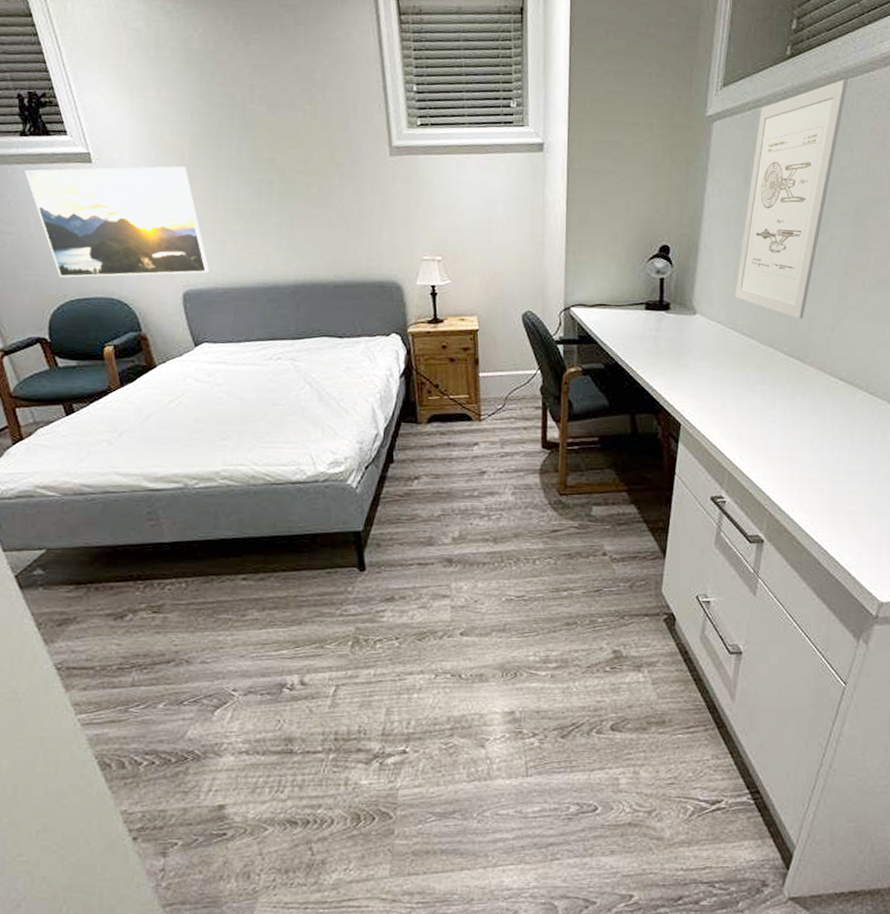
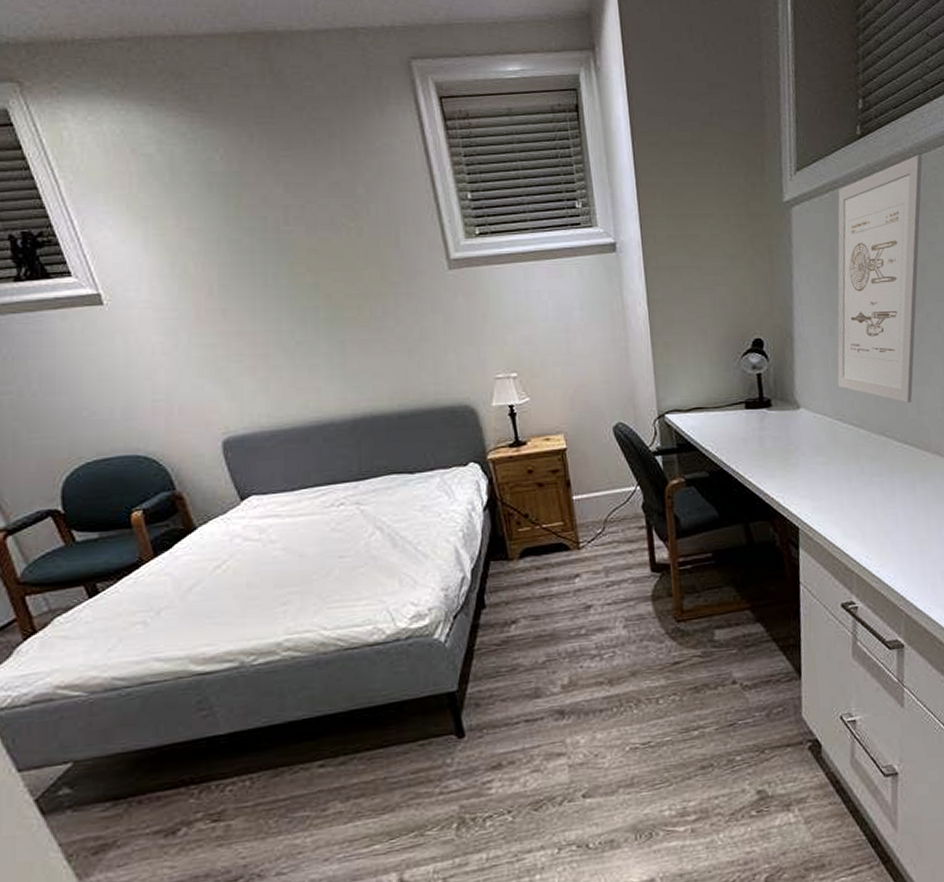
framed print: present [25,166,209,278] -> none [22,300,251,437]

